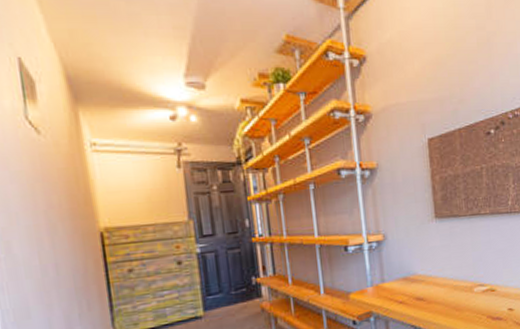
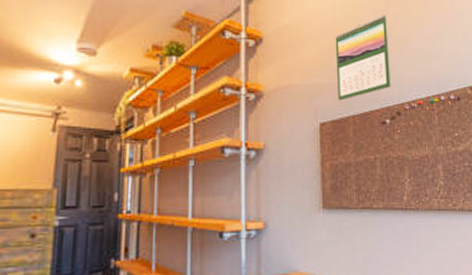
calendar: none [438,21,496,115] -> present [335,15,392,101]

